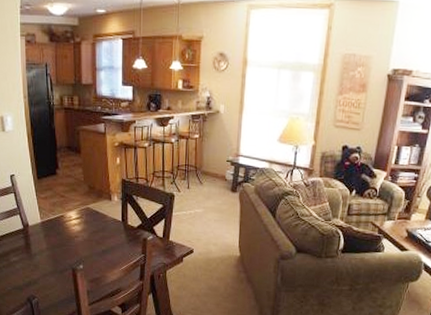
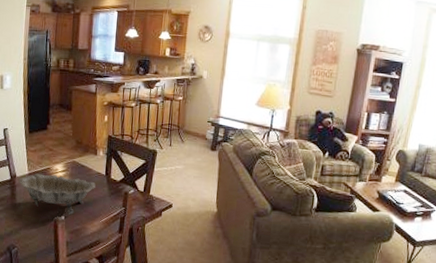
decorative bowl: none [32,221,113,263] -> present [19,173,96,215]

